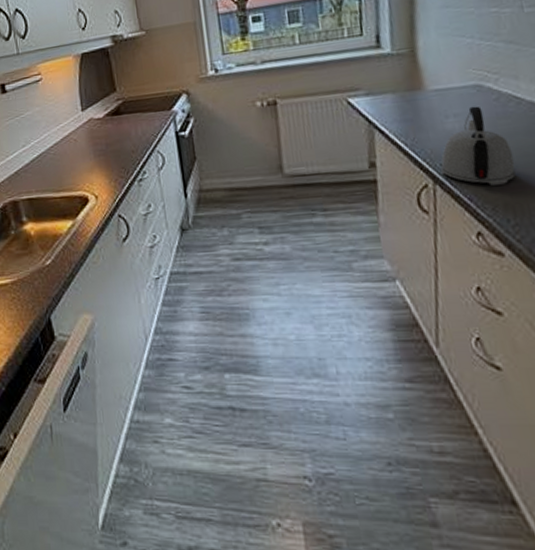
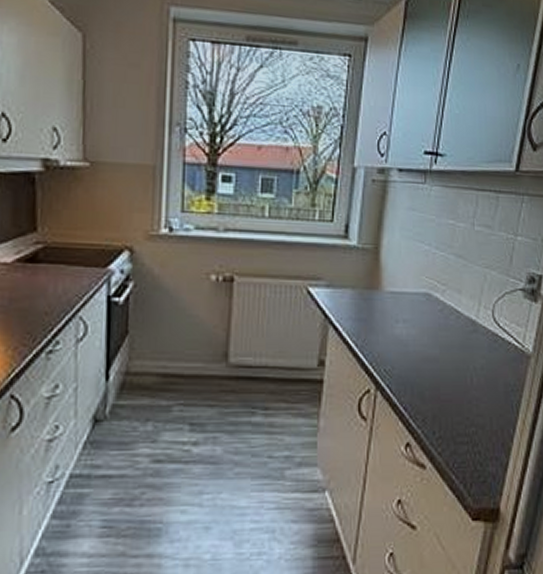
kettle: present [440,106,516,186] -> none [383,314,447,396]

